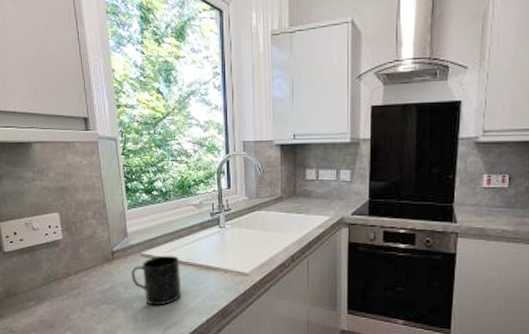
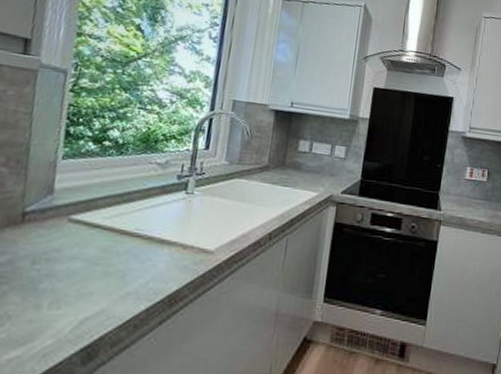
mug: present [130,255,182,306] -> none [45,221,123,289]

